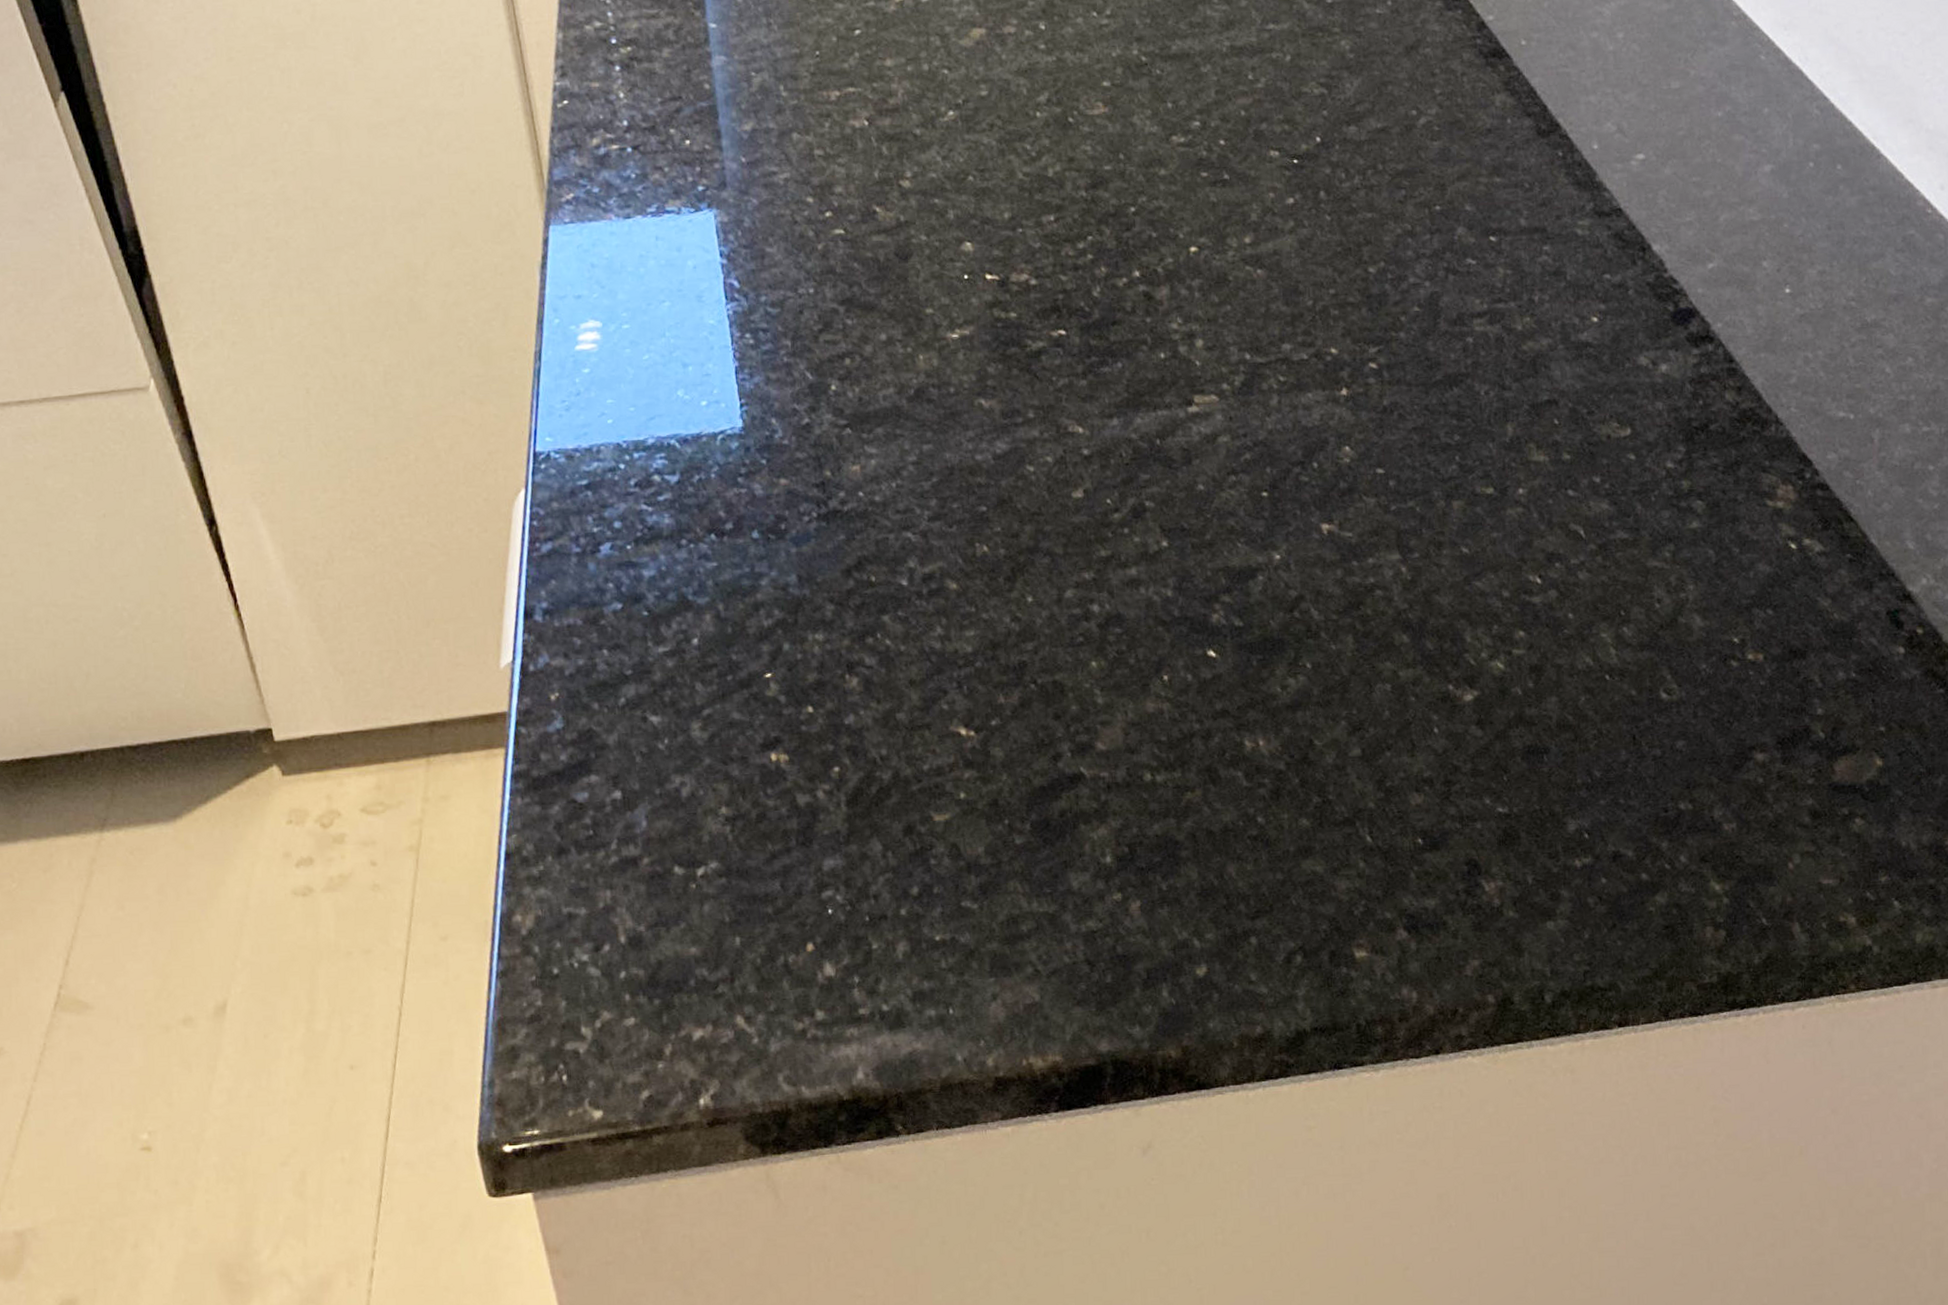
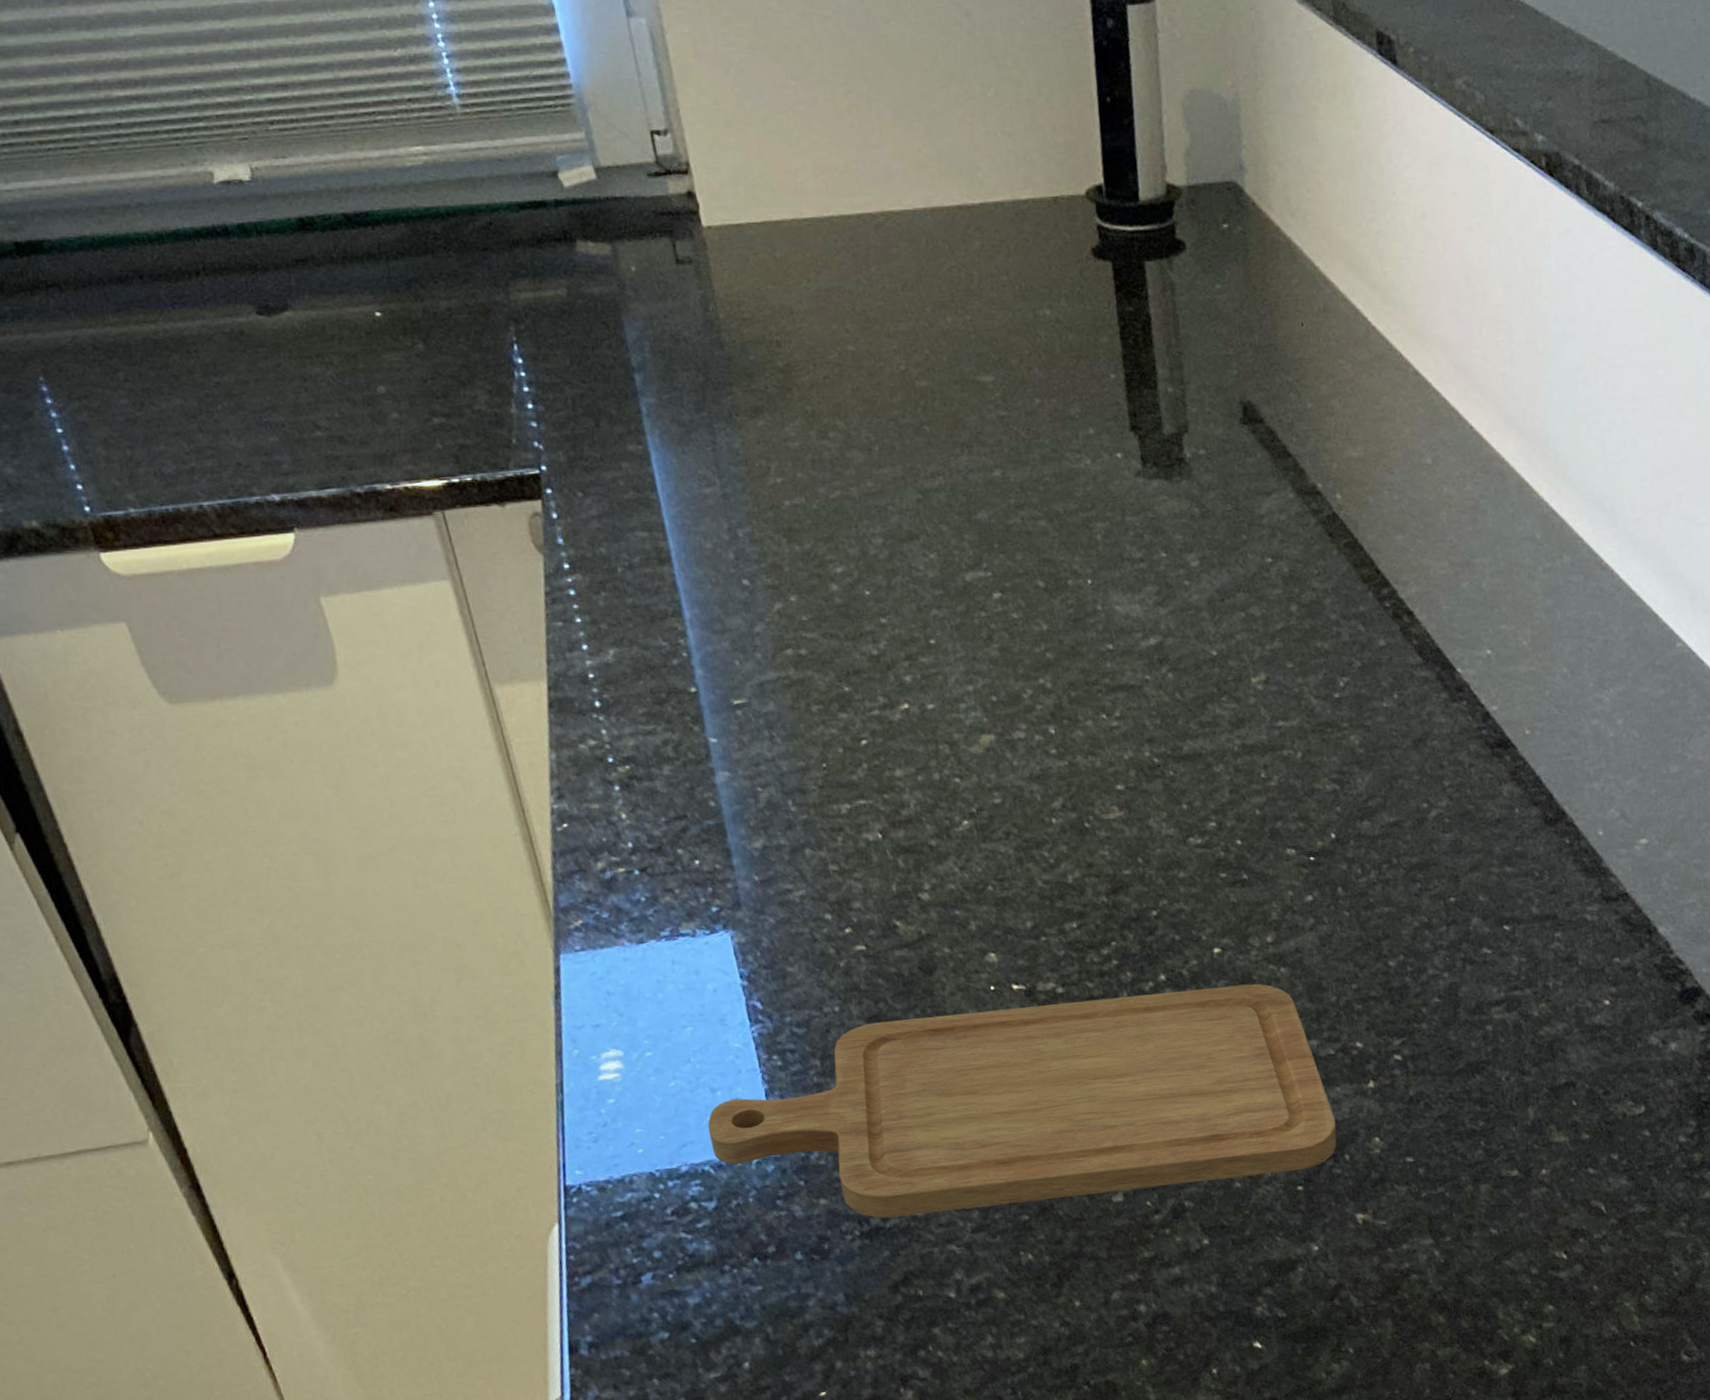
chopping board: none [677,284,1306,502] -> present [707,983,1337,1218]

